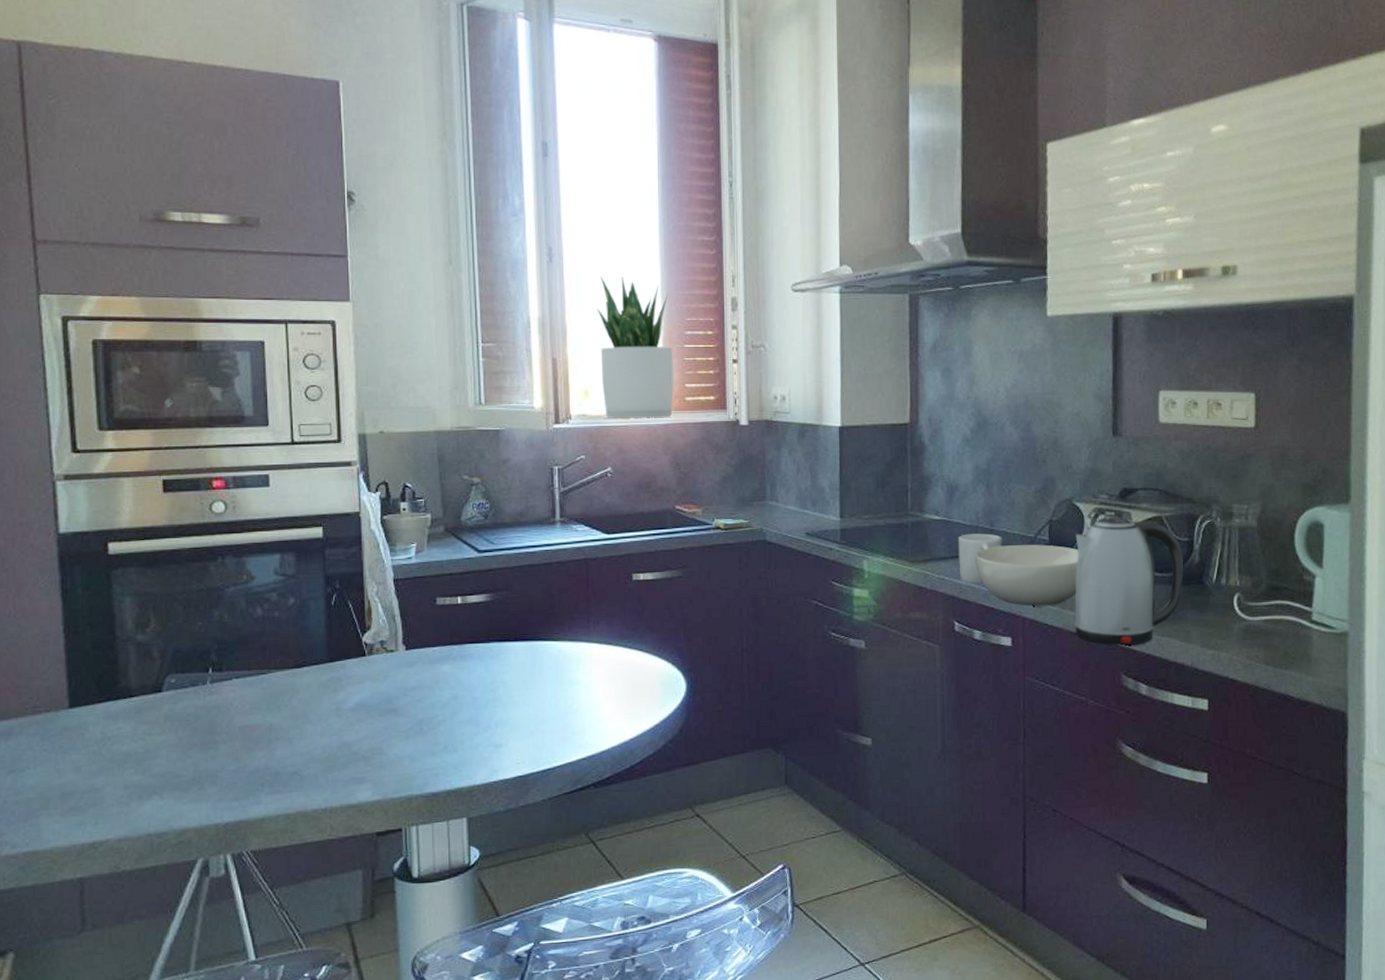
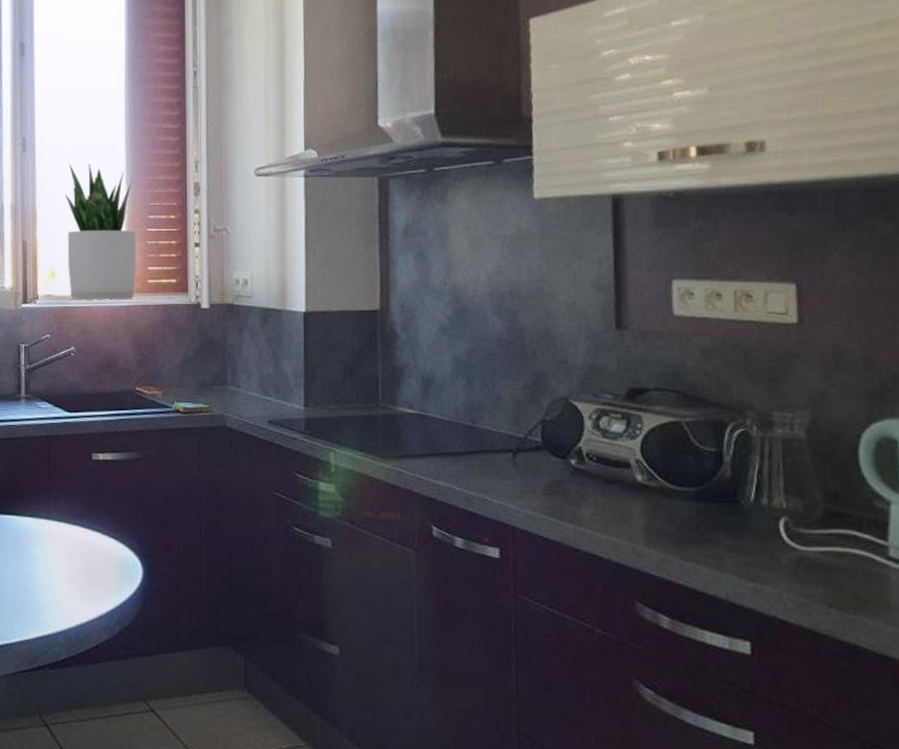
mug: present [958,533,1002,584] -> none [435,430,486,486]
bowl: present [975,545,1079,607] -> none [455,445,579,516]
kettle: present [1075,516,1184,646] -> none [573,418,712,569]

